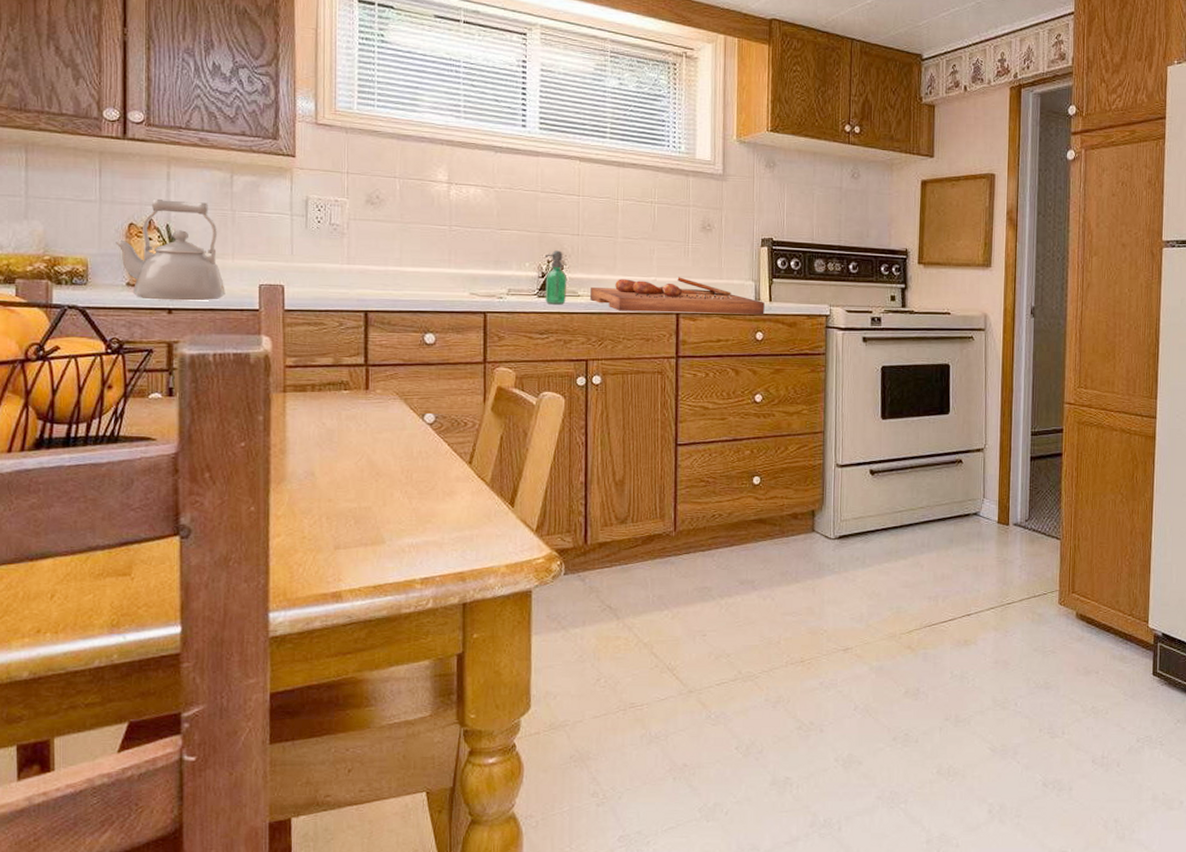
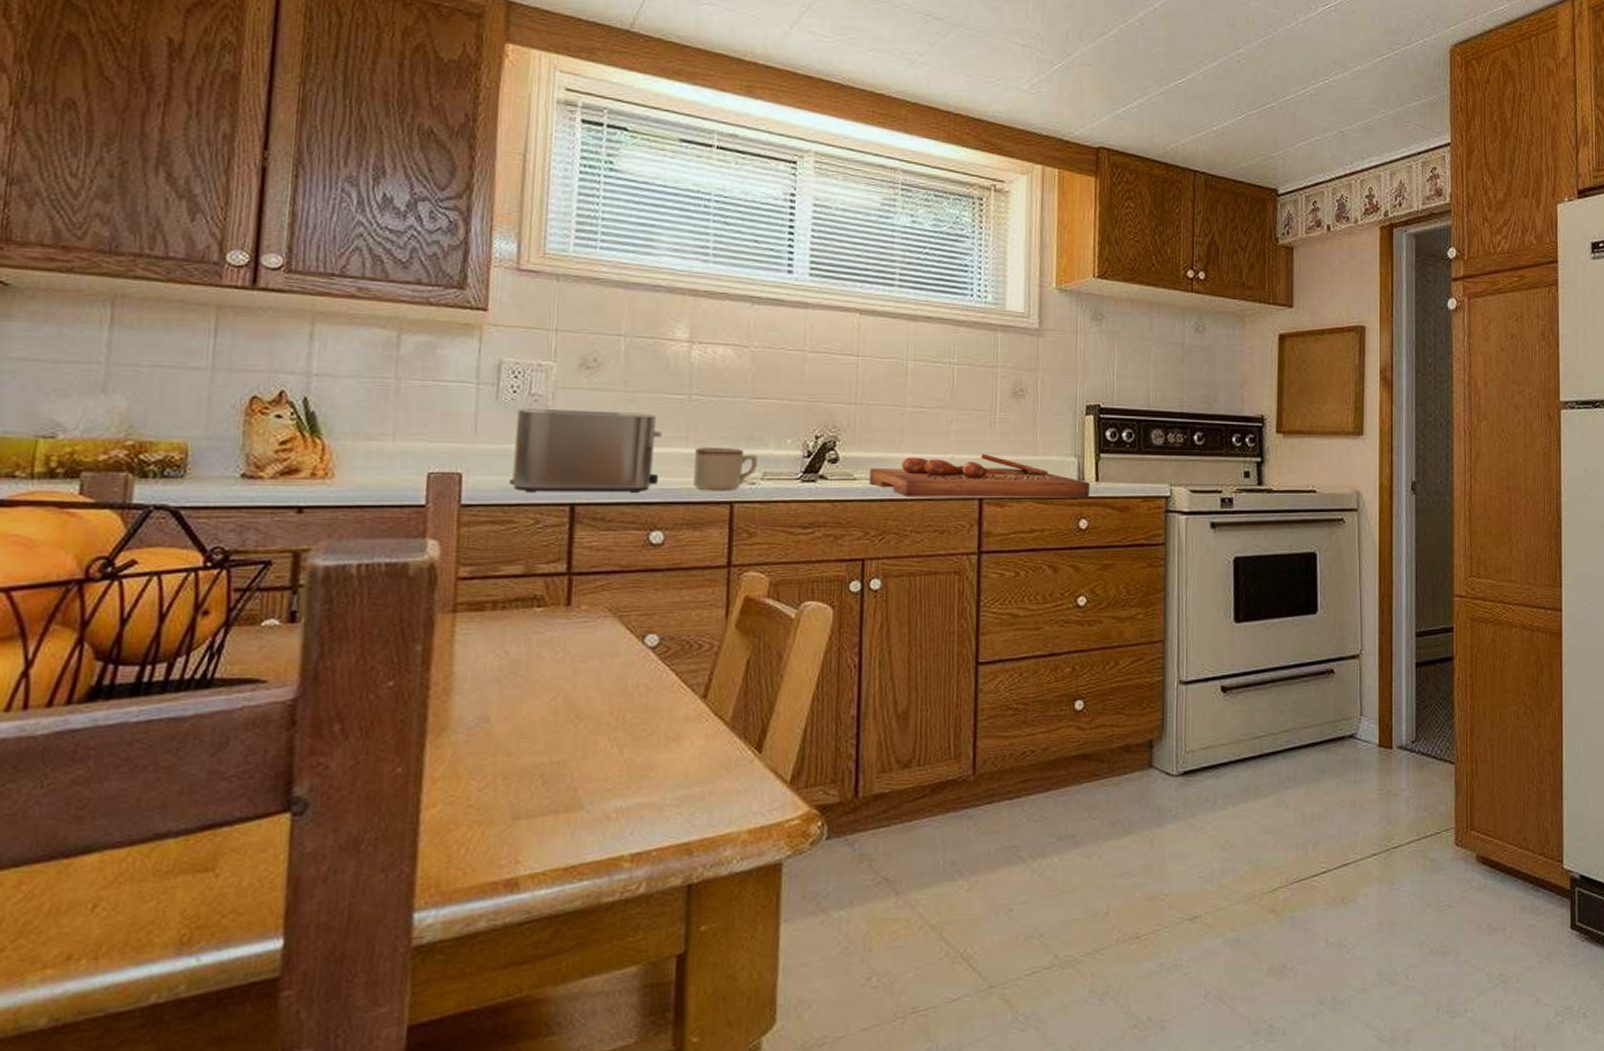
kettle: present [116,198,225,301] -> none [230,364,380,496]
toaster: none [319,235,430,304] -> present [509,408,662,494]
mug: none [456,268,503,304] -> present [693,447,757,492]
soap dispenser: present [544,250,567,306] -> none [811,423,841,492]

